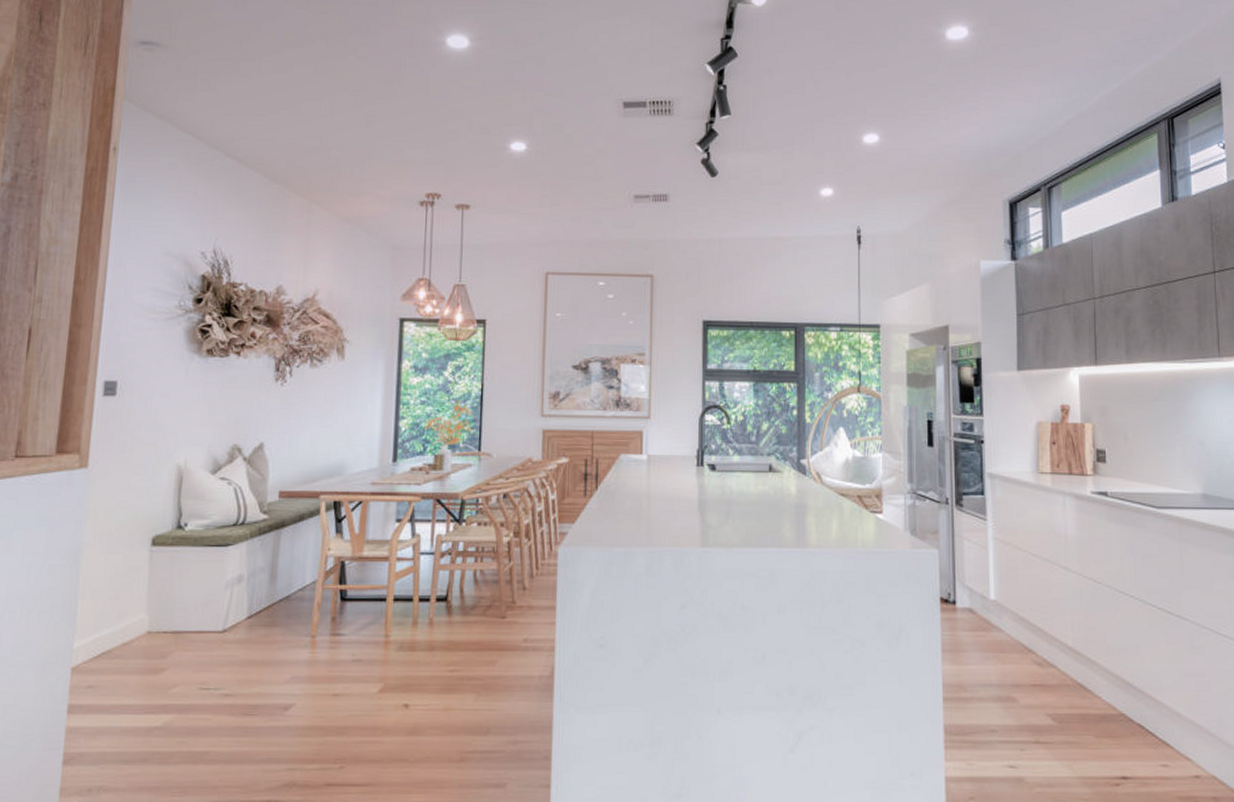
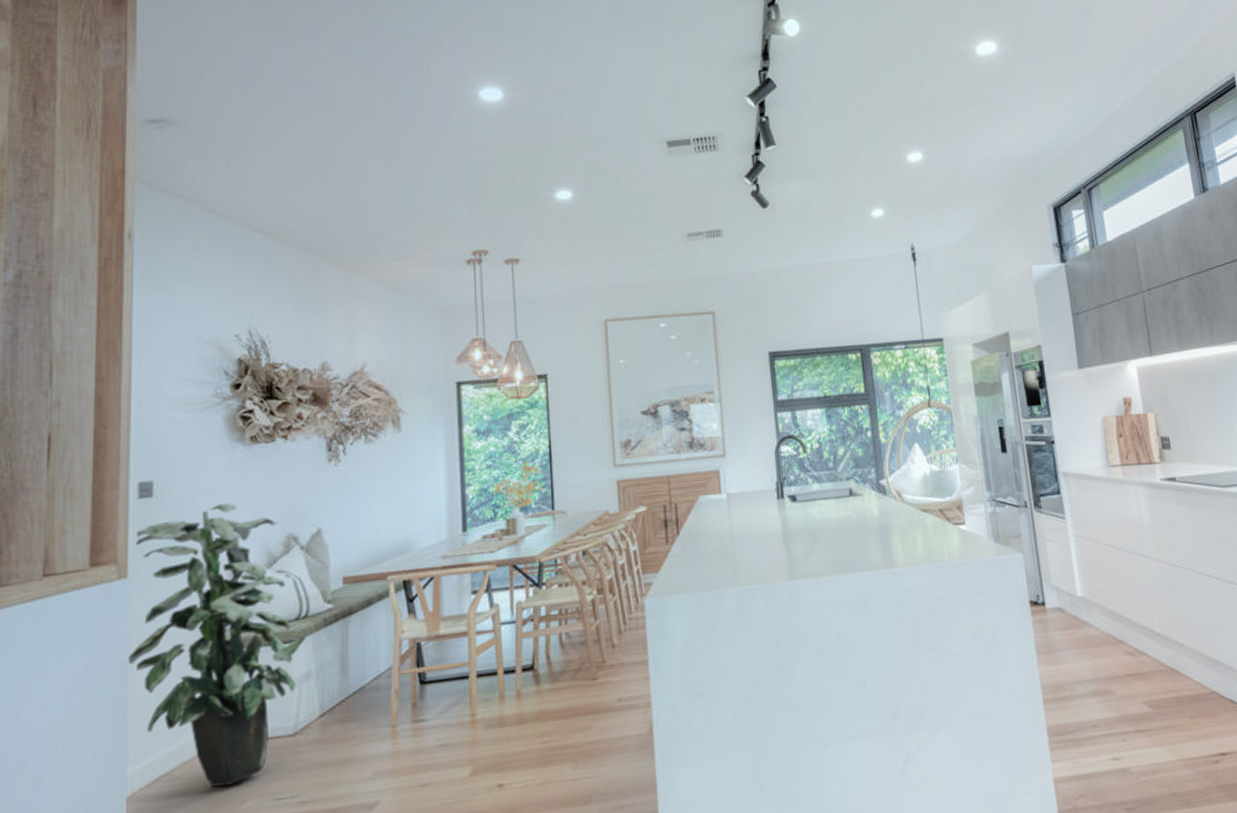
indoor plant: none [82,408,242,670] -> present [127,502,307,787]

